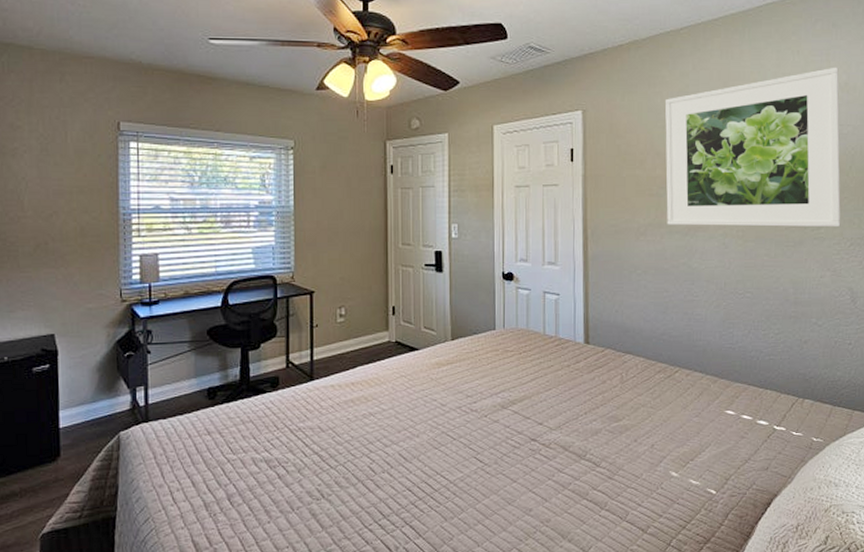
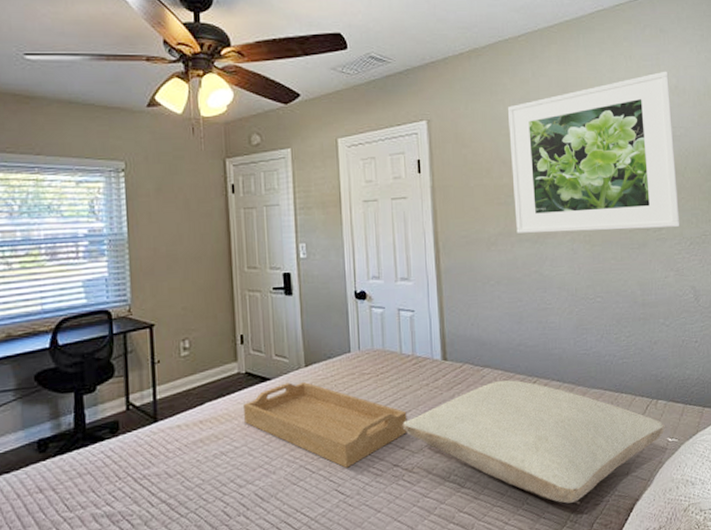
serving tray: none [393,354,547,438] -> present [244,381,408,468]
pillow: none [542,367,810,492] -> present [402,380,665,503]

